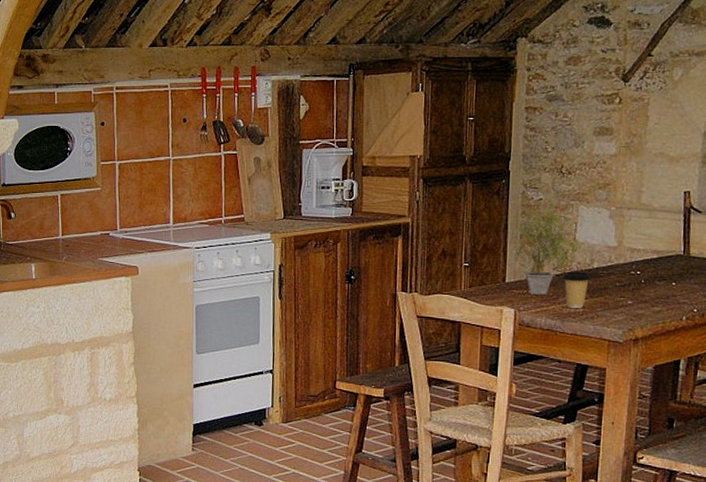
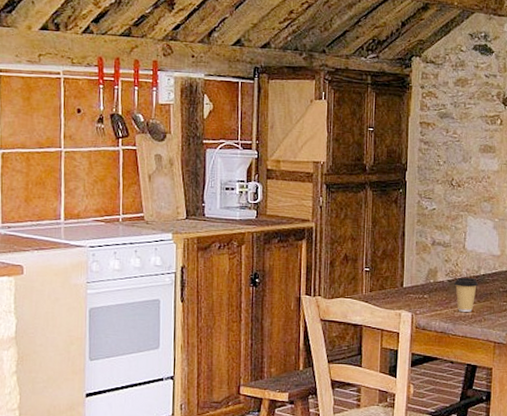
potted plant: present [509,202,584,295] -> none [406,212,473,299]

